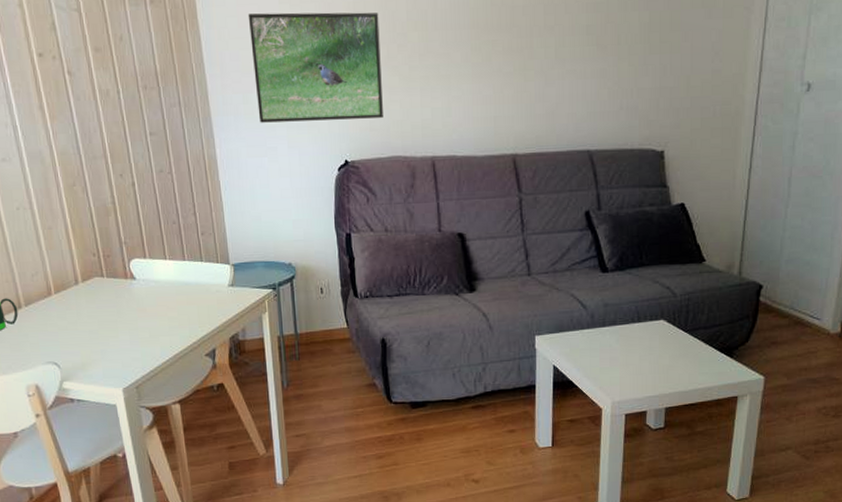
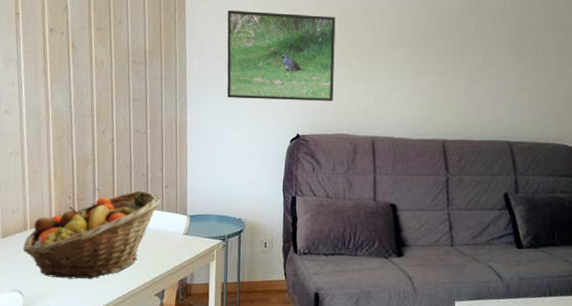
fruit basket: none [50,240,200,346] -> present [22,190,163,280]

